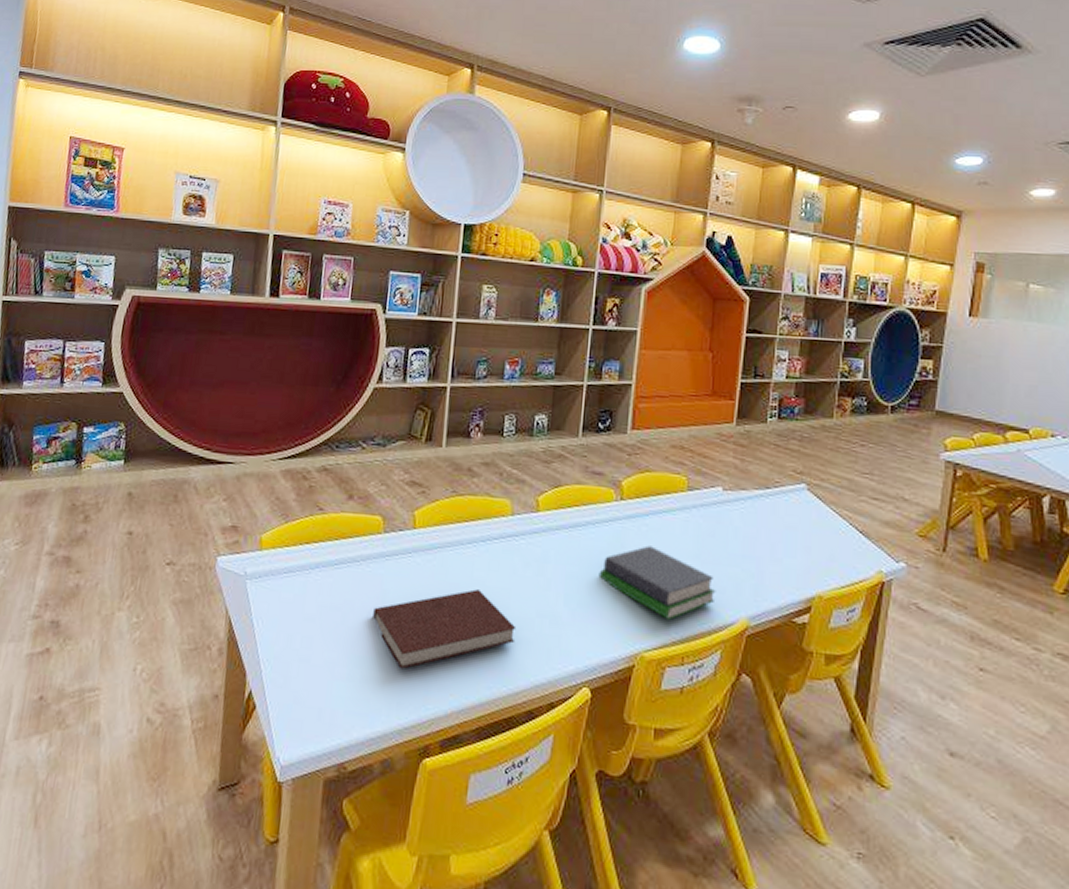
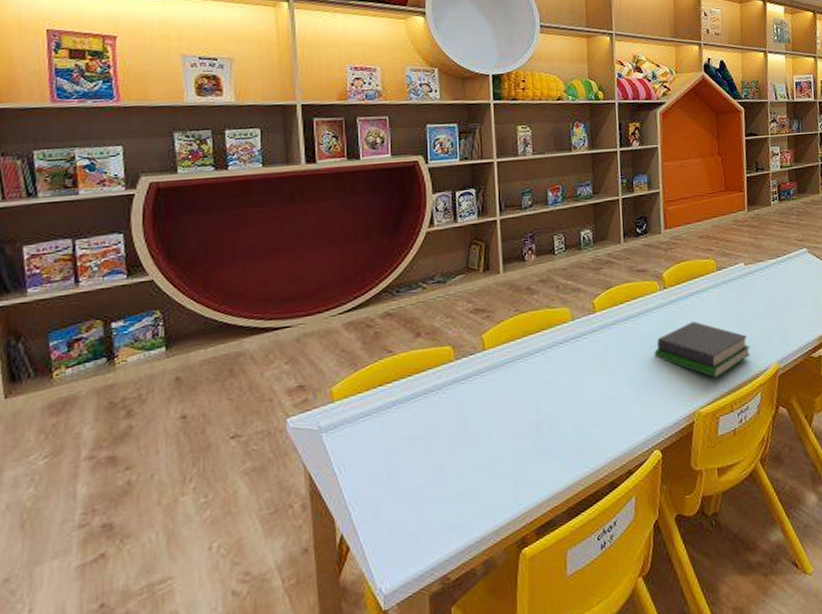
notebook: present [373,589,517,669] -> none [456,390,591,477]

